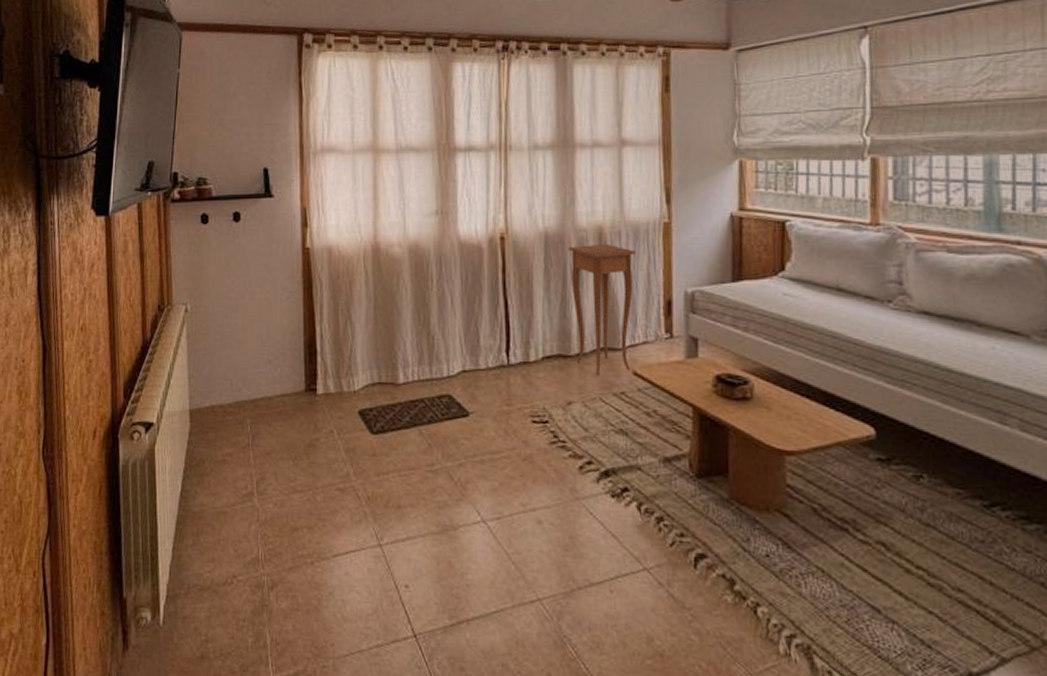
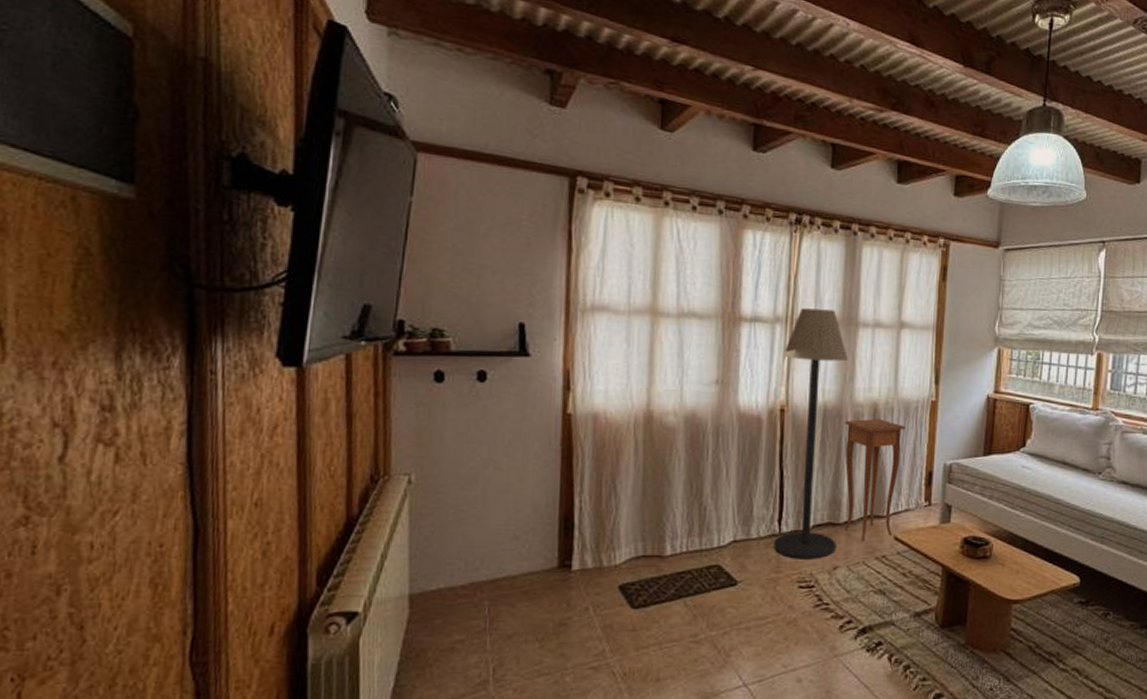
floor lamp: none [499,133,569,393] -> present [774,308,848,559]

